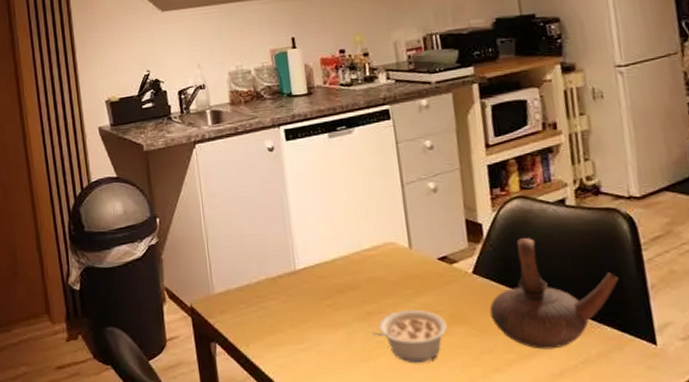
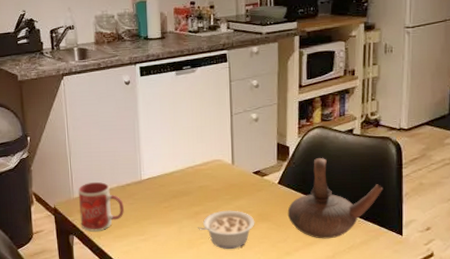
mug: none [218,274,277,338] -> present [78,182,124,232]

